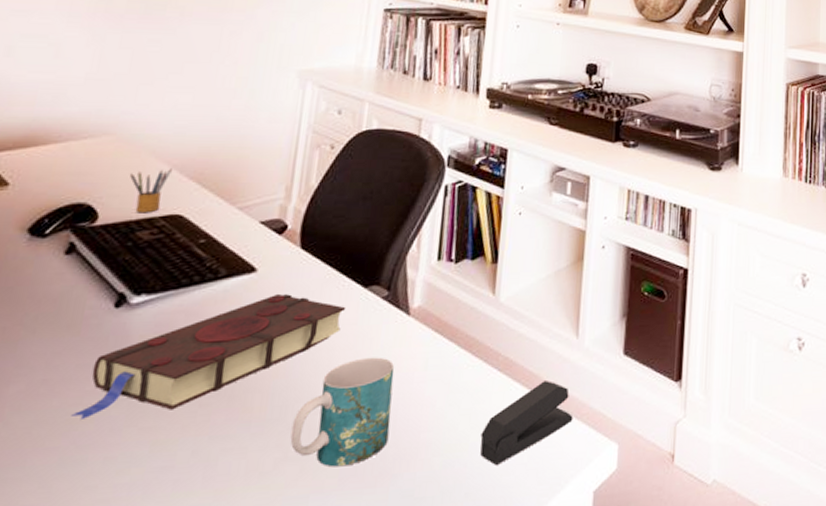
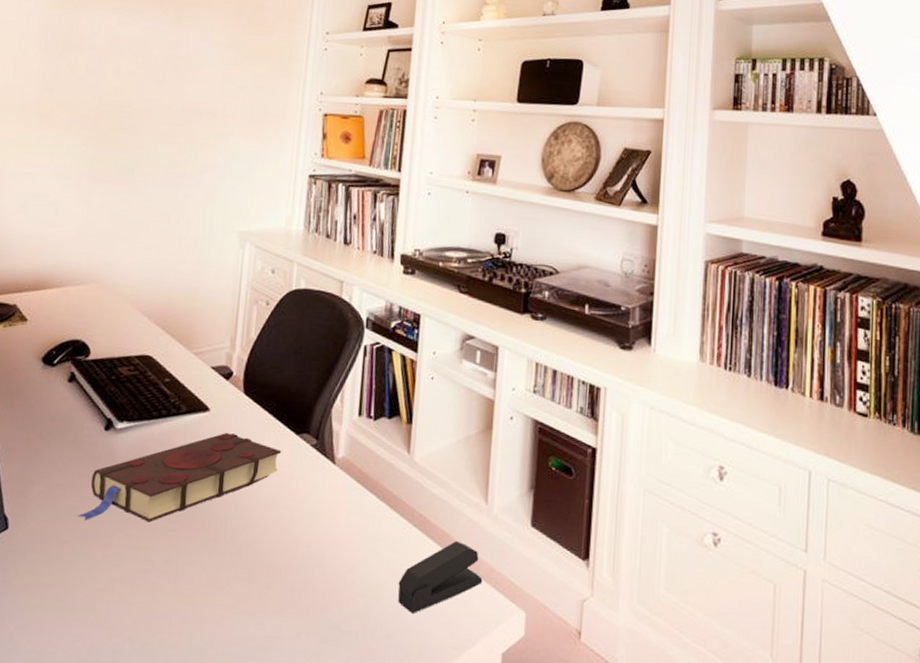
pencil box: present [130,169,172,212] -> none [112,315,143,351]
mug: present [290,357,395,467] -> none [239,498,323,593]

